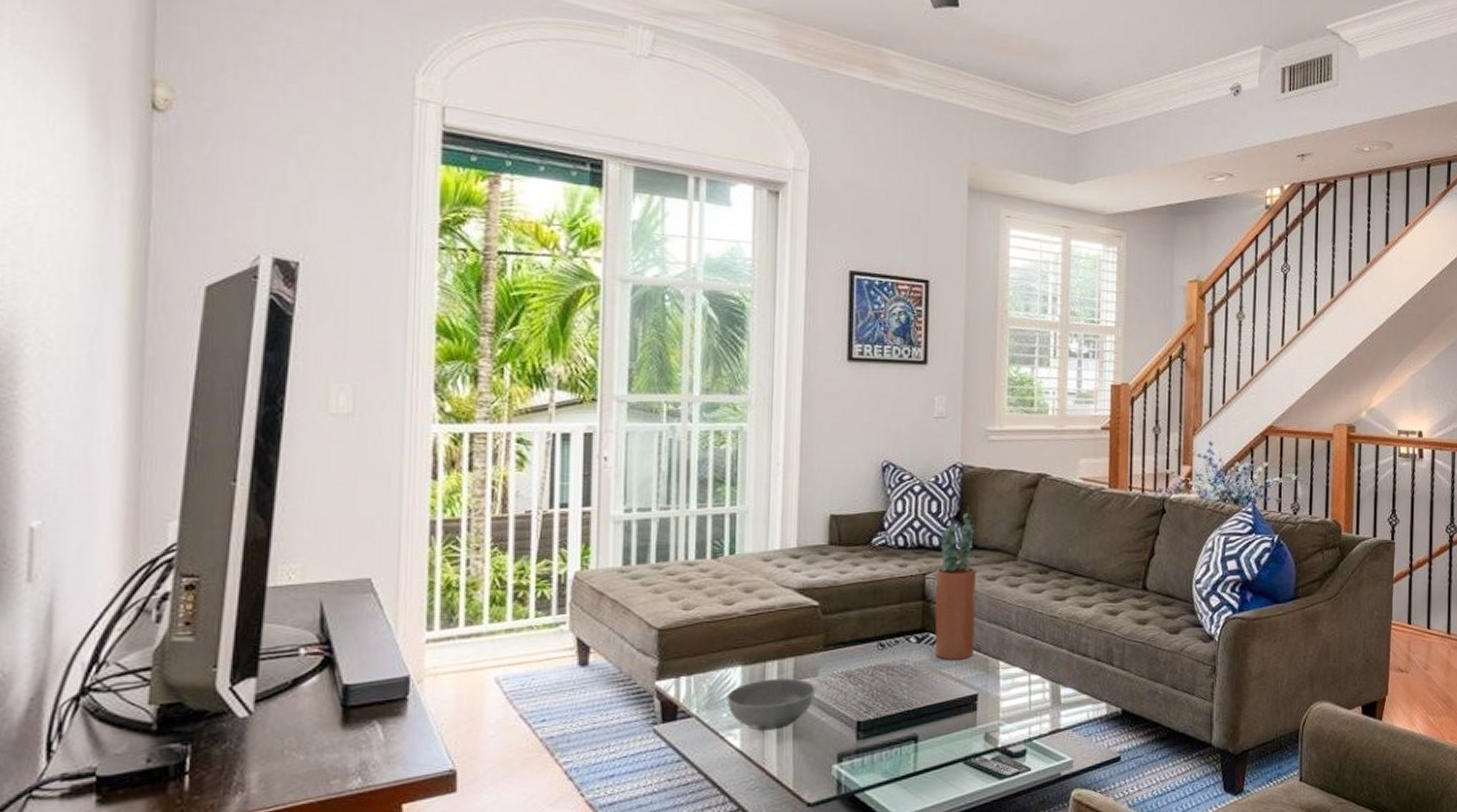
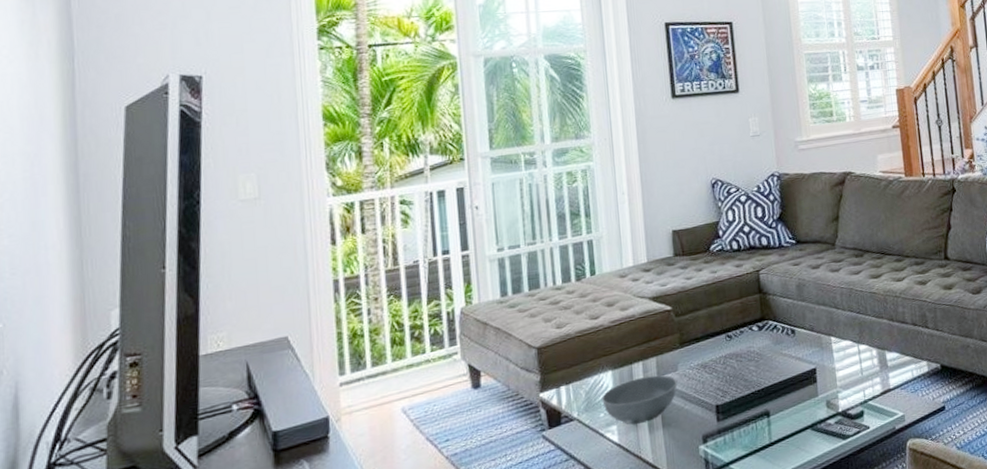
vase: present [935,505,976,661] -> none [767,207,808,343]

